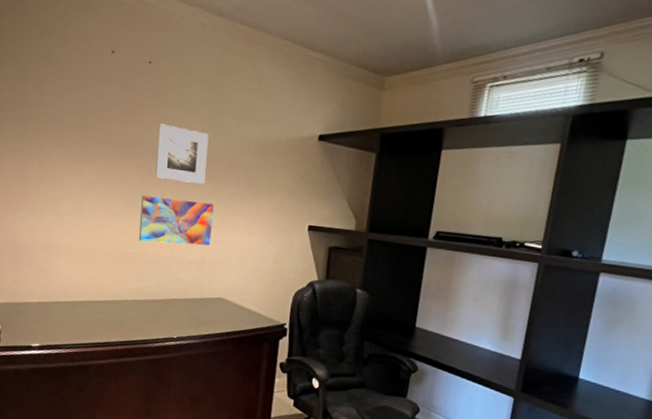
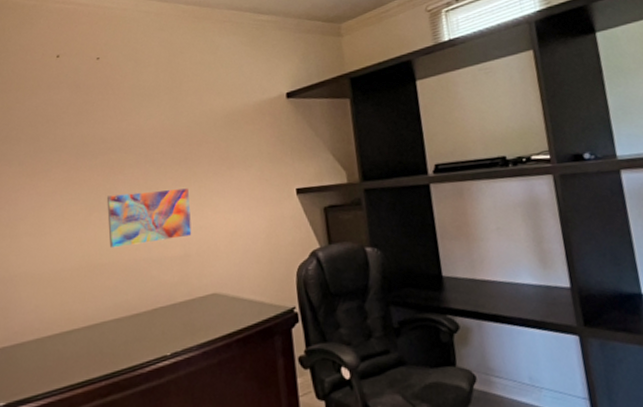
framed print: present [155,124,209,184] -> none [115,115,174,174]

